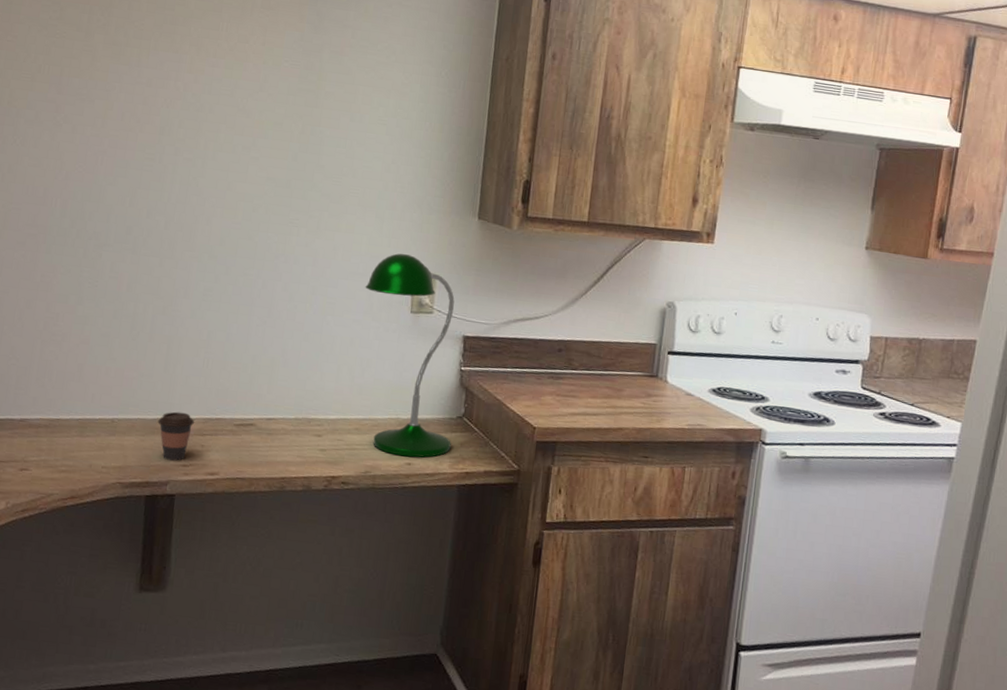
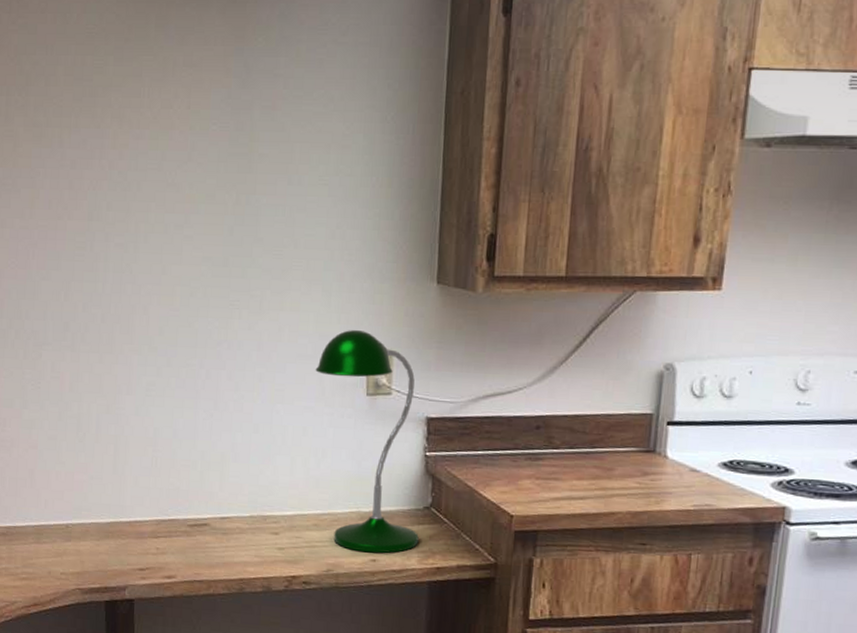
coffee cup: present [158,411,194,461] -> none [111,514,147,565]

